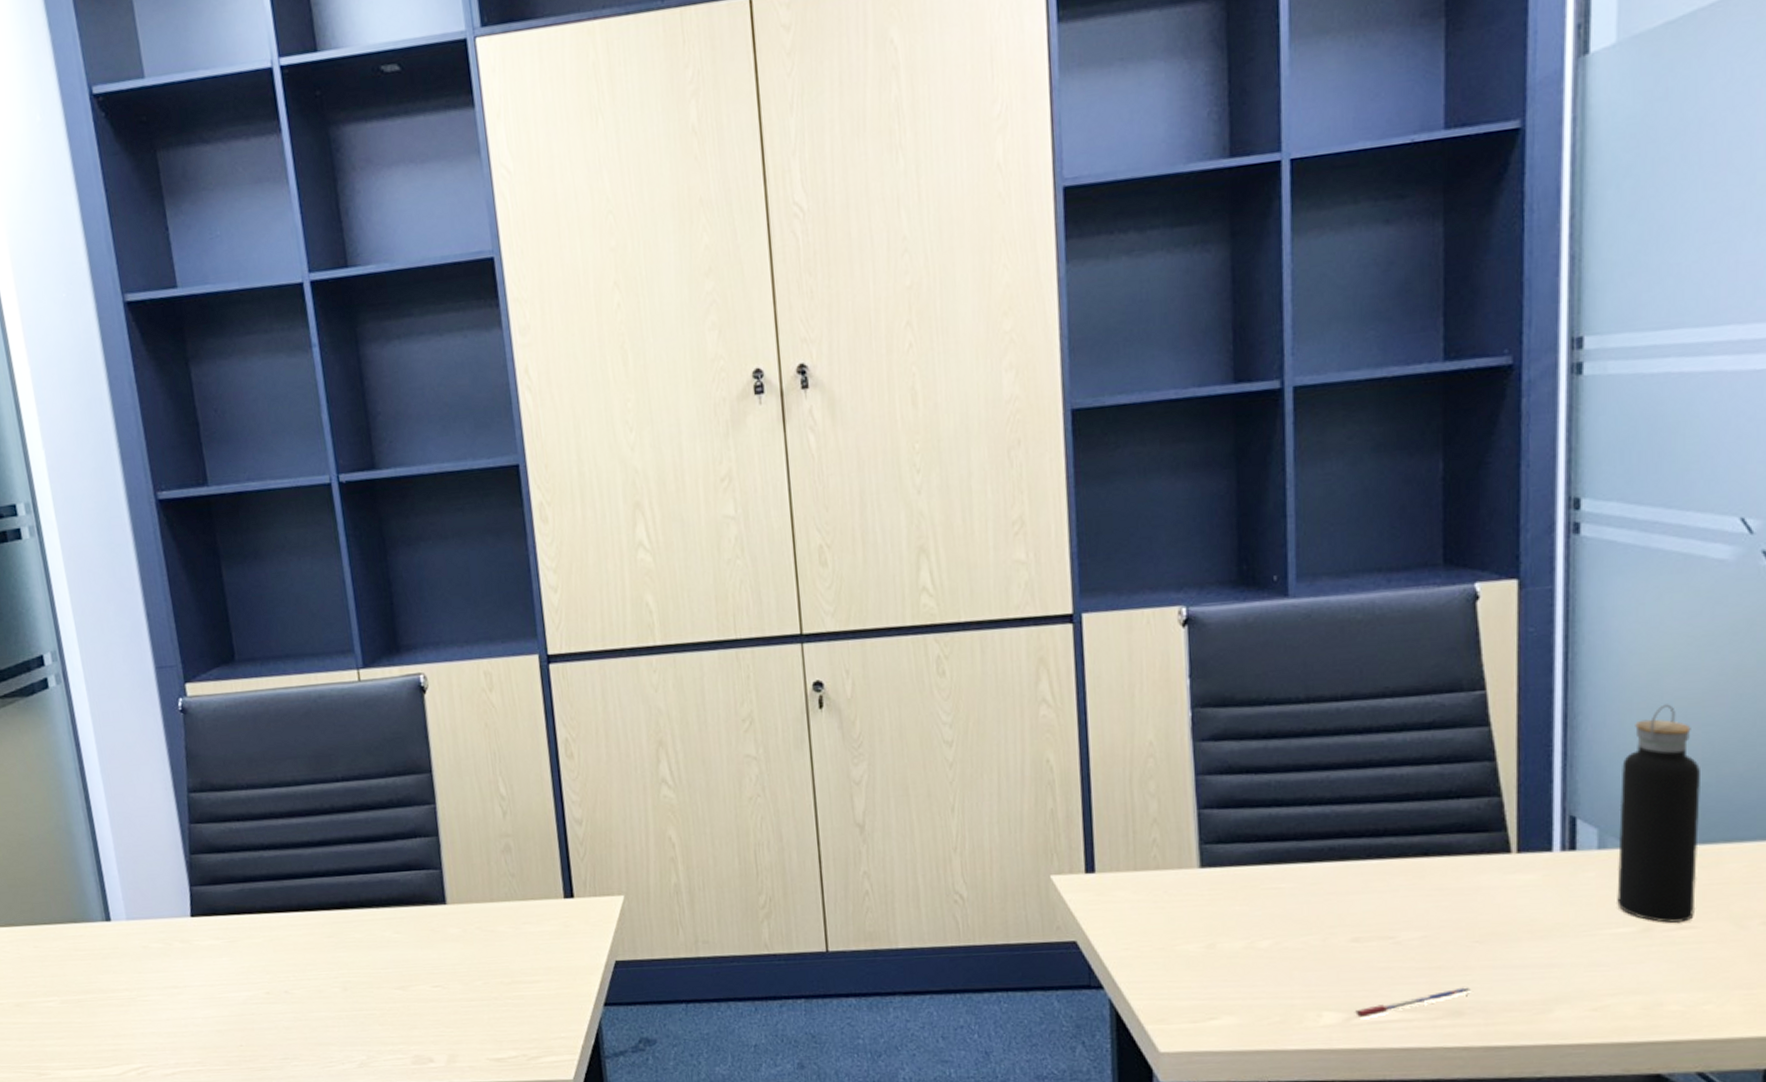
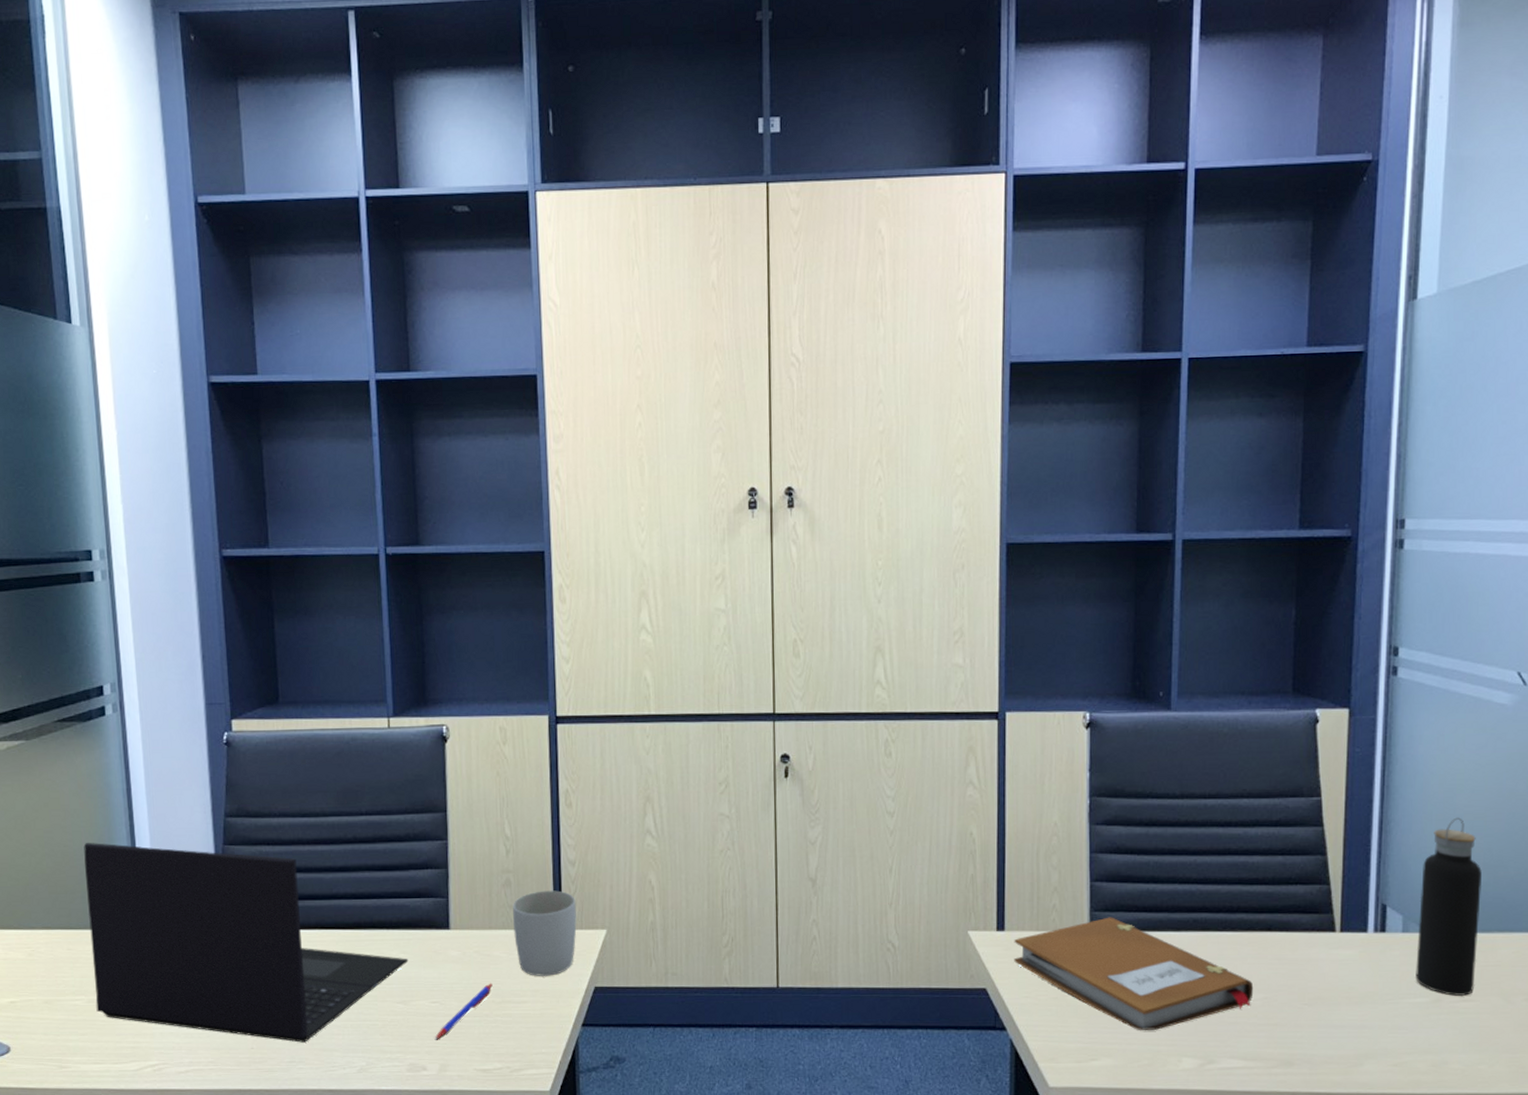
laptop: none [40,829,404,1037] -> present [83,843,409,1043]
pen: none [439,962,500,1028] -> present [434,983,493,1040]
mug: none [515,854,590,952] -> present [513,890,577,976]
notebook: none [1107,849,1409,982] -> present [1014,917,1254,1030]
pen: present [1354,987,1472,1018] -> none [1207,1042,1301,1065]

